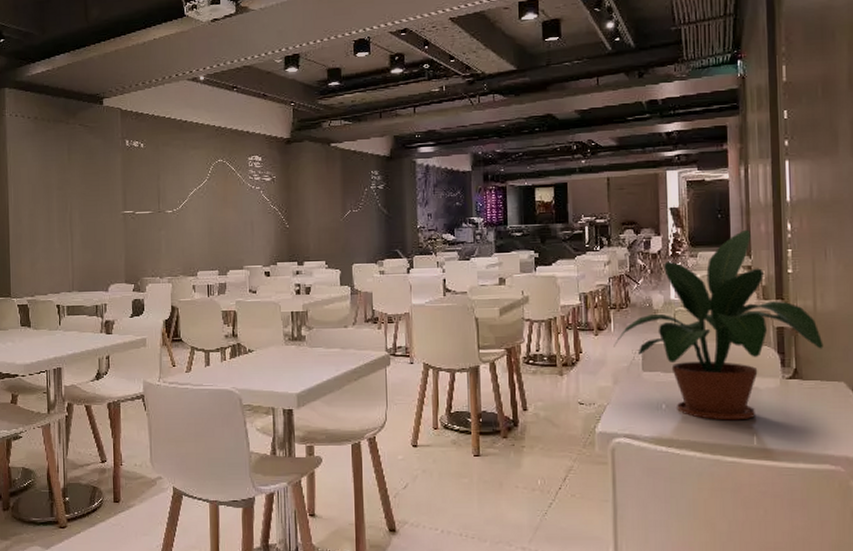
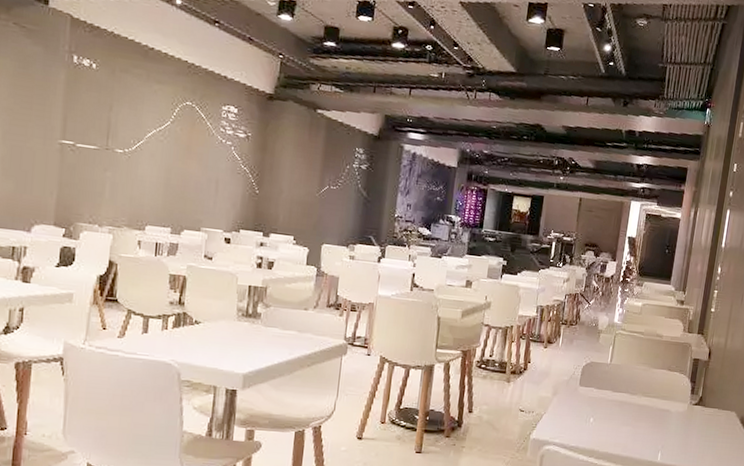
potted plant: present [614,229,824,421] -> none [559,267,726,438]

